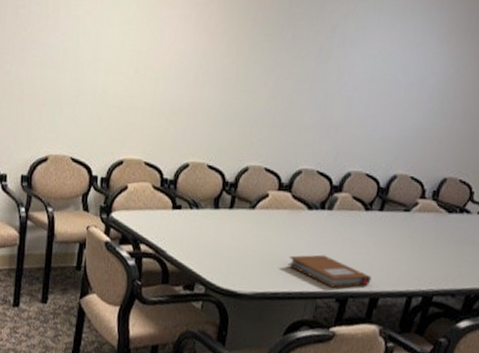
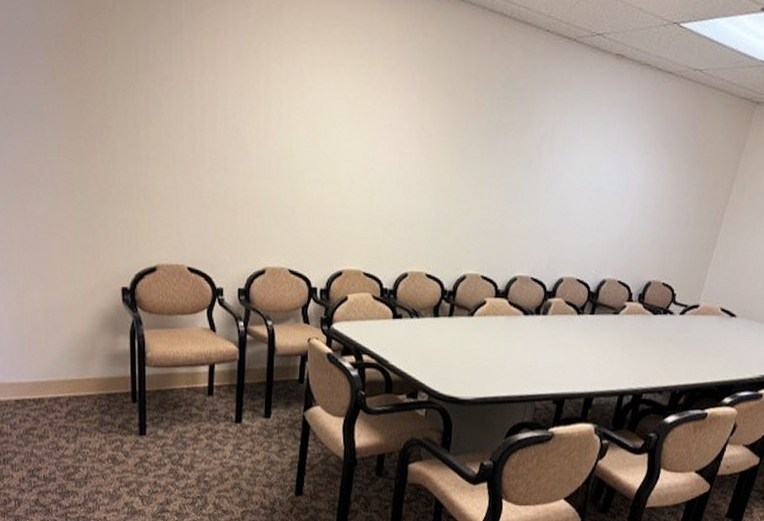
notebook: present [288,254,372,288] -> none [507,358,586,390]

